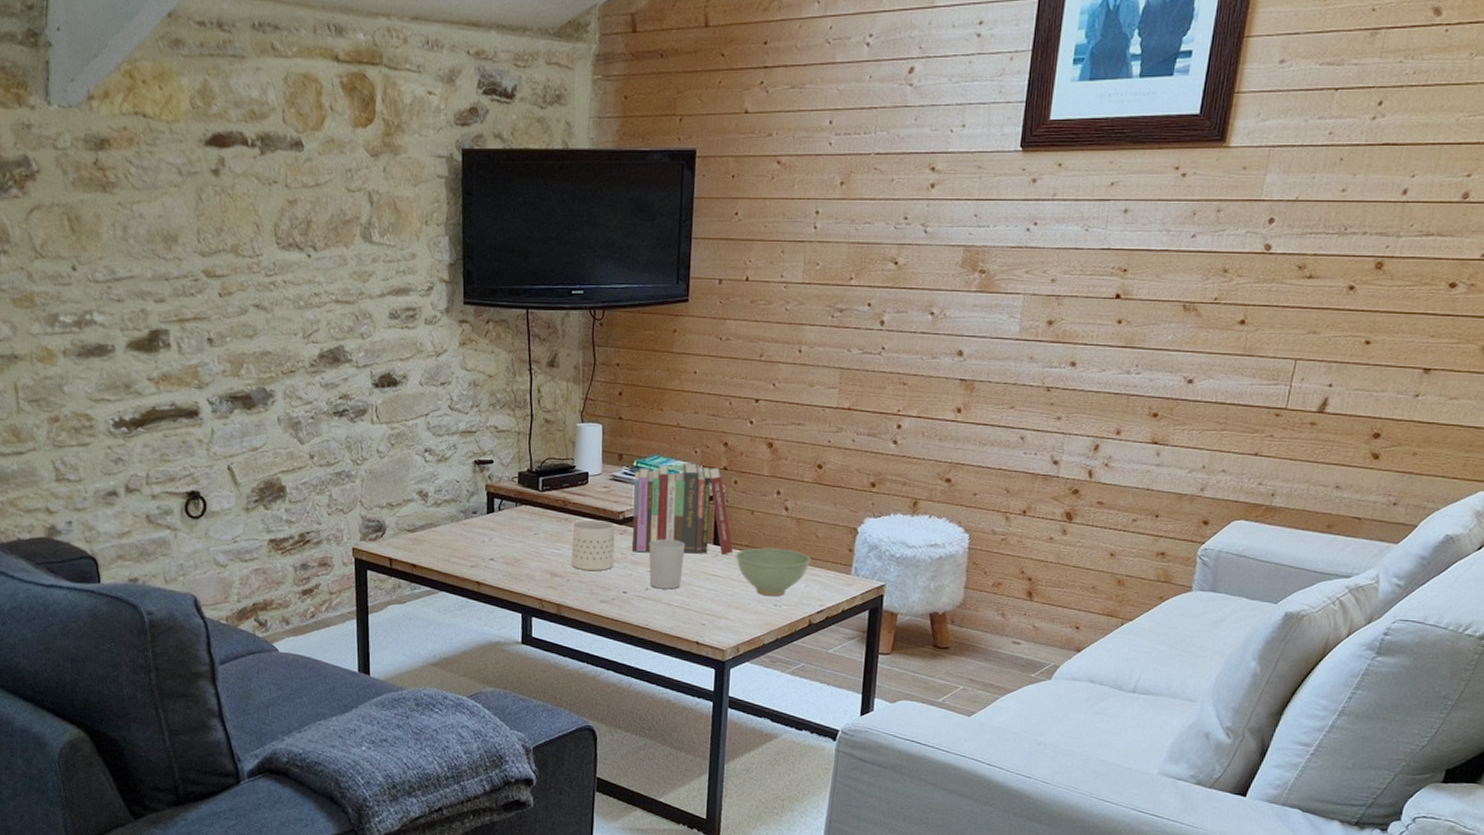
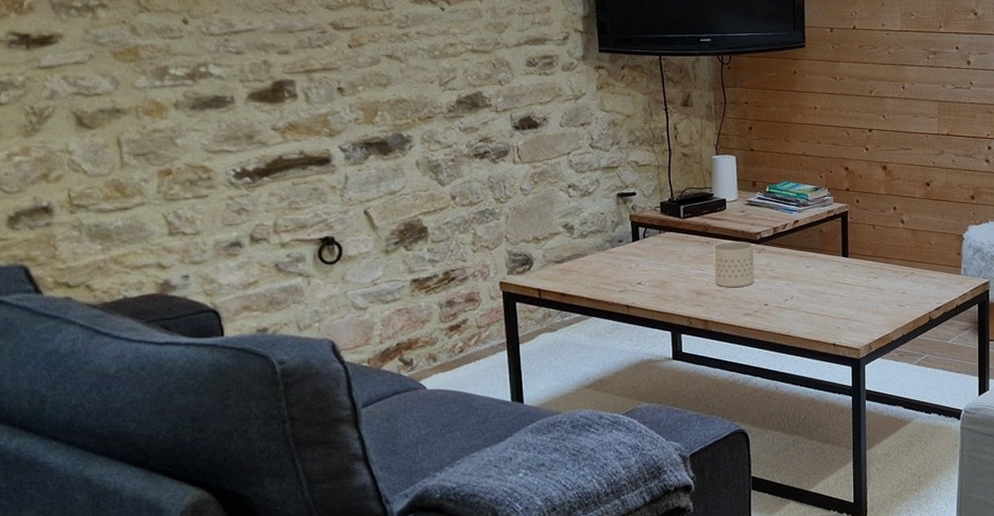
books: present [631,463,734,555] -> none [767,186,860,268]
candle holder: present [648,539,686,590] -> none [785,254,818,299]
bowl: present [736,547,812,596] -> none [862,256,927,298]

